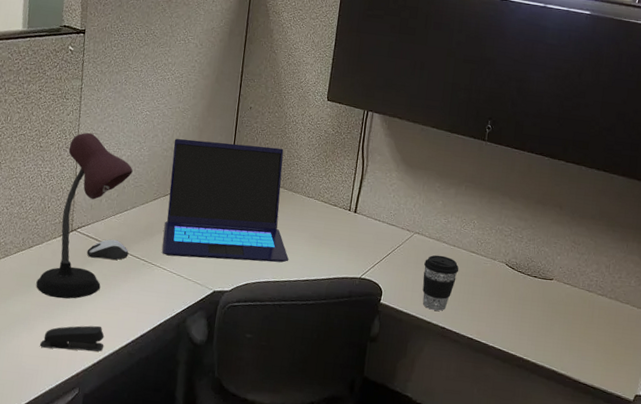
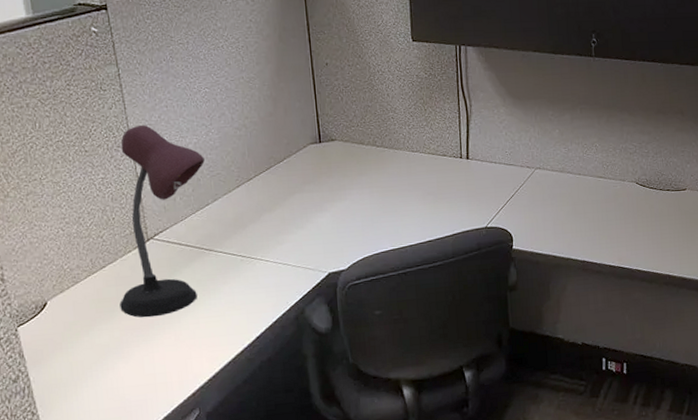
stapler: present [40,325,105,352] -> none [142,337,217,374]
computer mouse: present [86,239,129,260] -> none [171,239,222,265]
laptop: present [162,139,289,263] -> none [245,103,406,246]
coffee cup: present [422,255,459,311] -> none [551,186,589,246]

